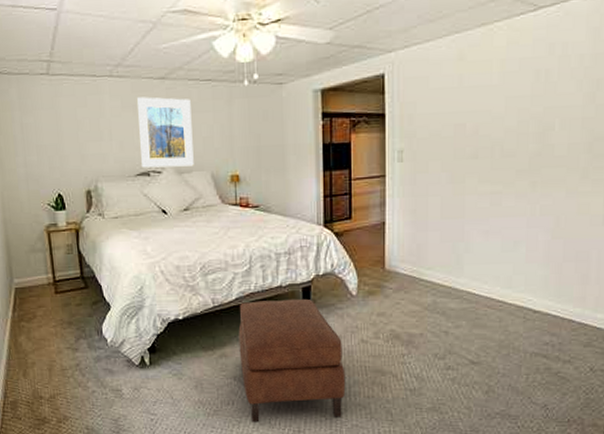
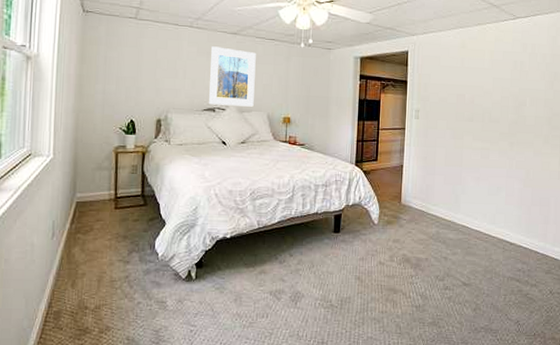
ottoman: present [238,298,346,422] -> none [277,224,365,334]

